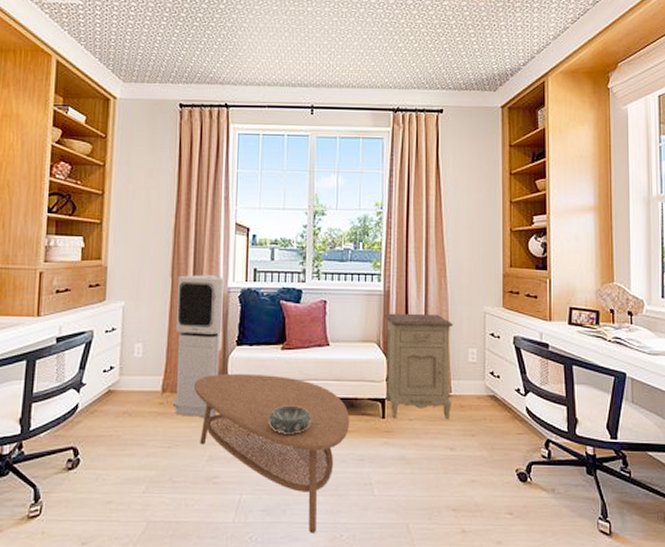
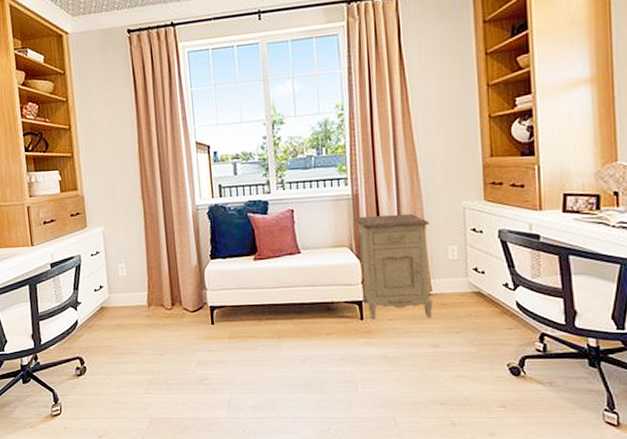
air purifier: present [172,274,224,418] -> none [148,193,200,327]
coffee table: present [194,373,350,533] -> none [176,284,329,427]
decorative bowl: present [269,407,311,434] -> none [249,313,290,339]

